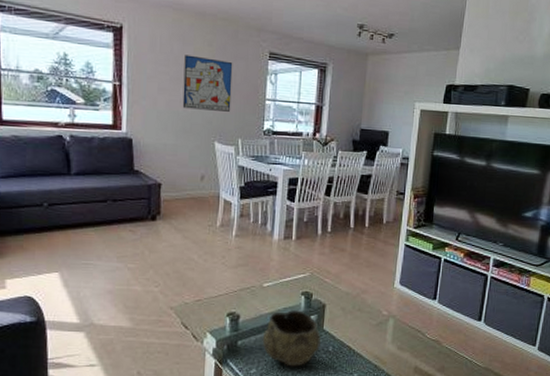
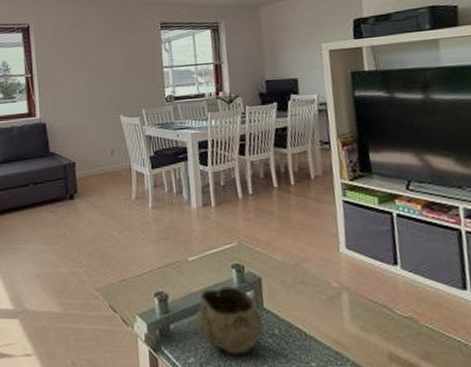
wall art: present [182,55,233,112] -> none [84,38,131,88]

